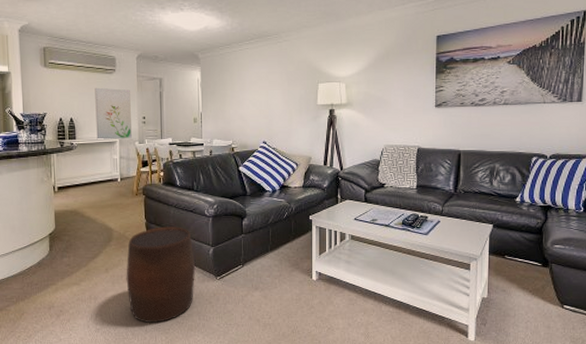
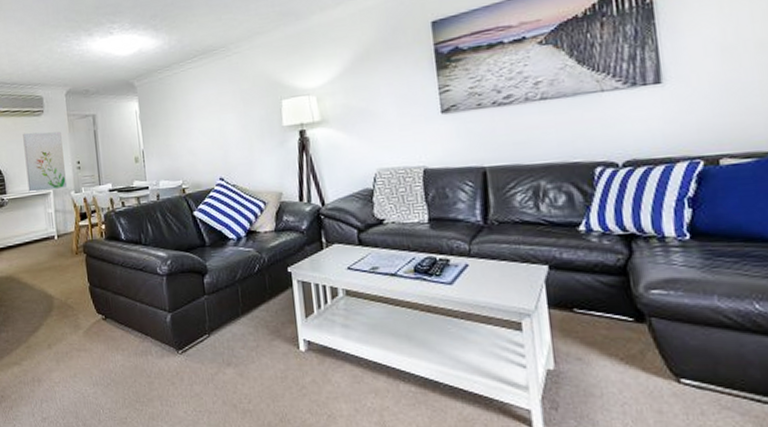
stool: present [126,226,196,323] -> none [71,289,153,410]

